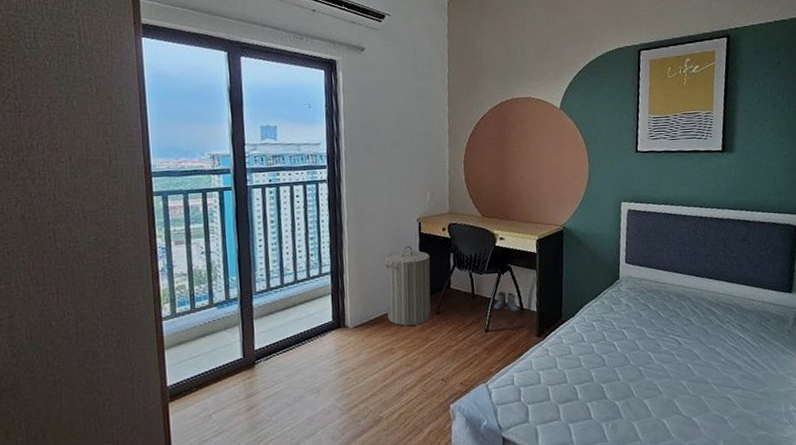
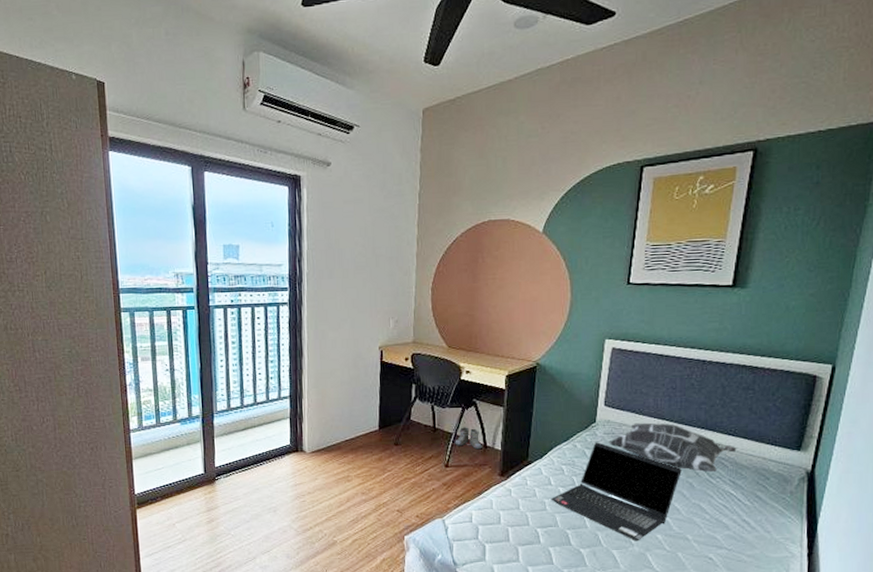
laundry hamper: present [385,245,431,326] -> none [344,374,391,455]
laptop computer: none [585,297,697,389] -> present [550,442,682,542]
decorative pillow: none [632,276,741,318] -> present [609,422,737,472]

